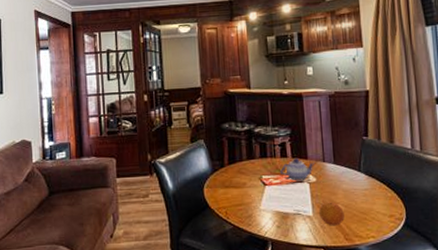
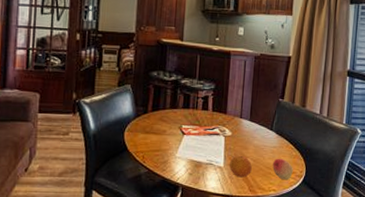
teapot: present [279,157,315,182] -> none [198,111,232,134]
fruit: none [367,201,392,225] -> present [272,158,293,180]

